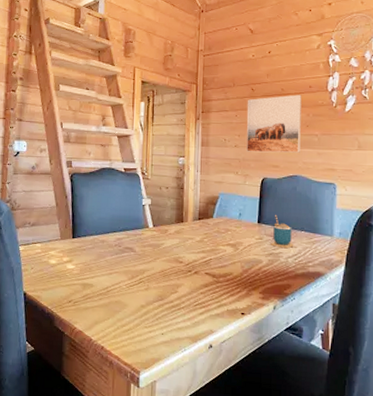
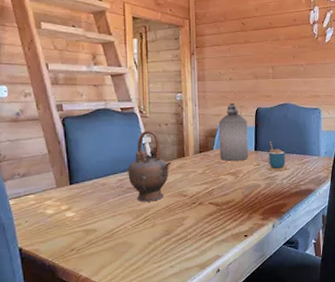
teapot: none [126,192,170,264] -> present [128,130,172,202]
bottle: none [220,170,251,233] -> present [218,102,248,162]
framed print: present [246,95,302,153] -> none [239,28,289,84]

